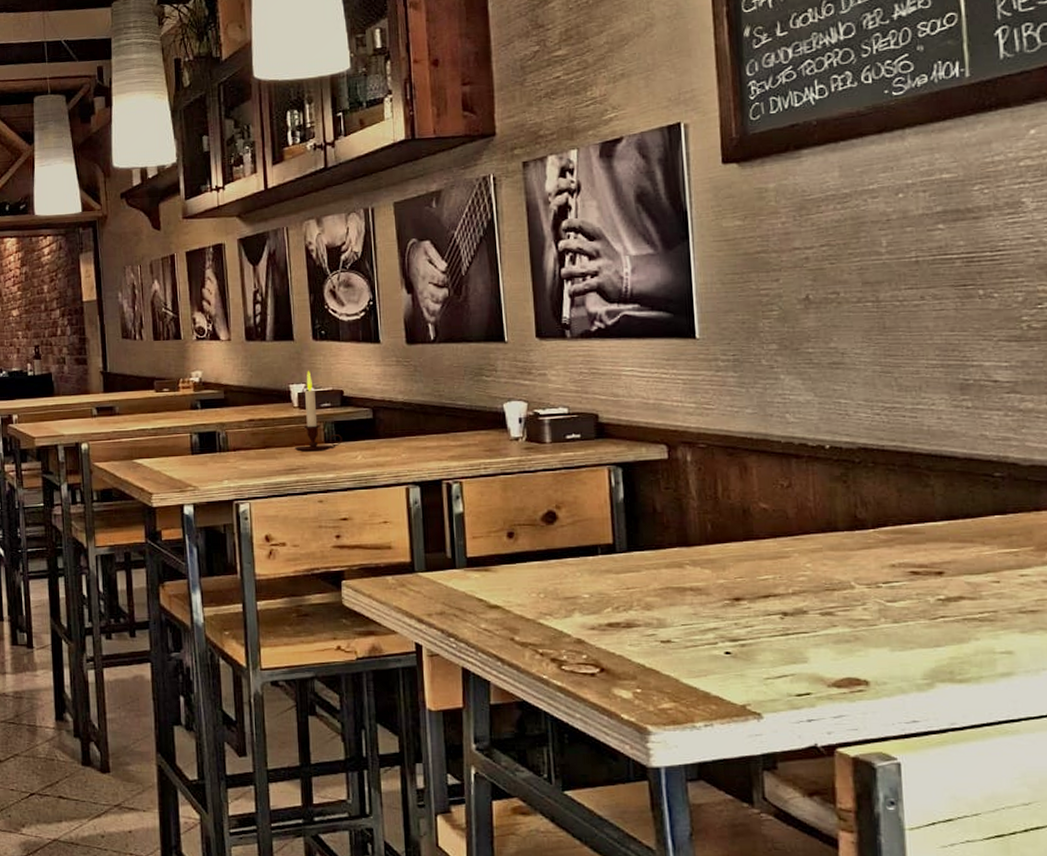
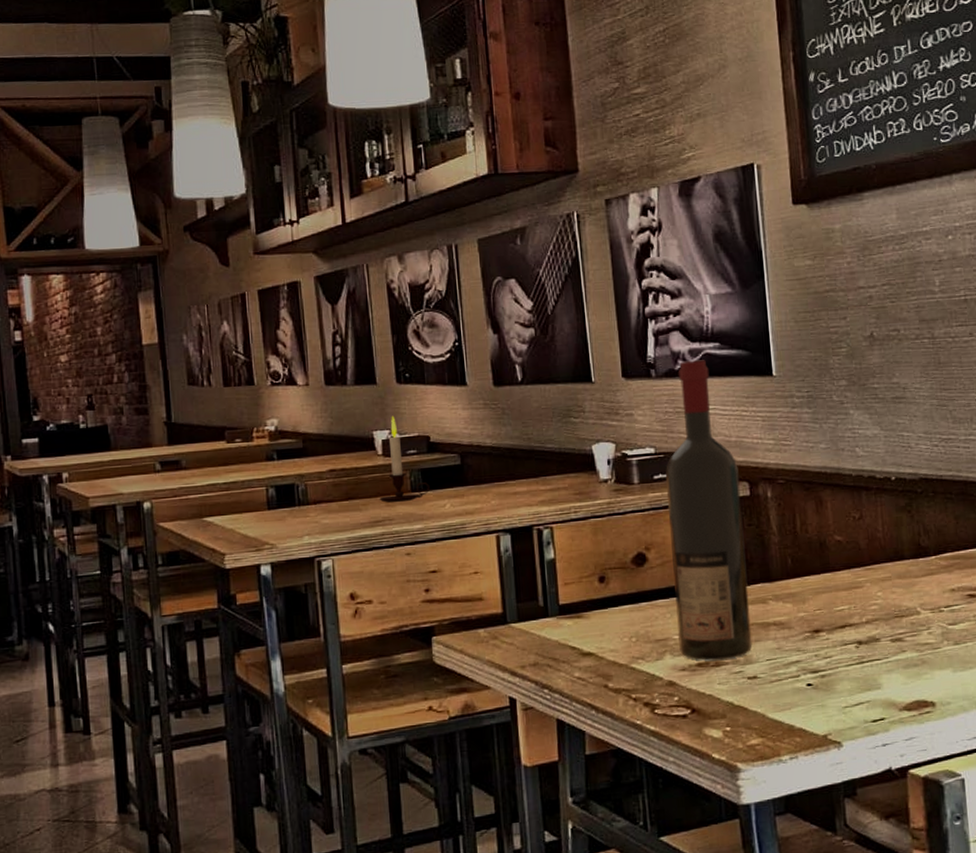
wine bottle: none [578,321,667,621] -> present [665,360,753,660]

